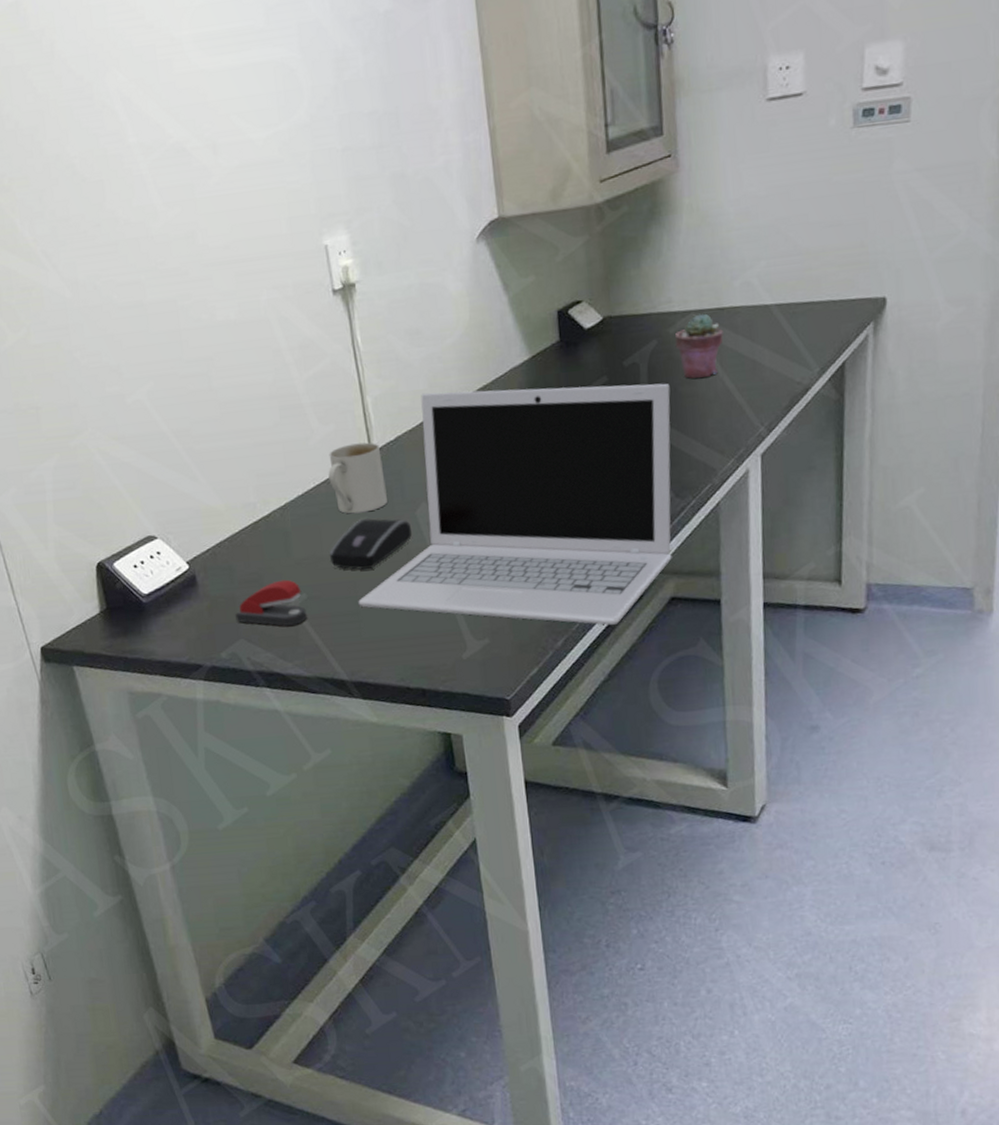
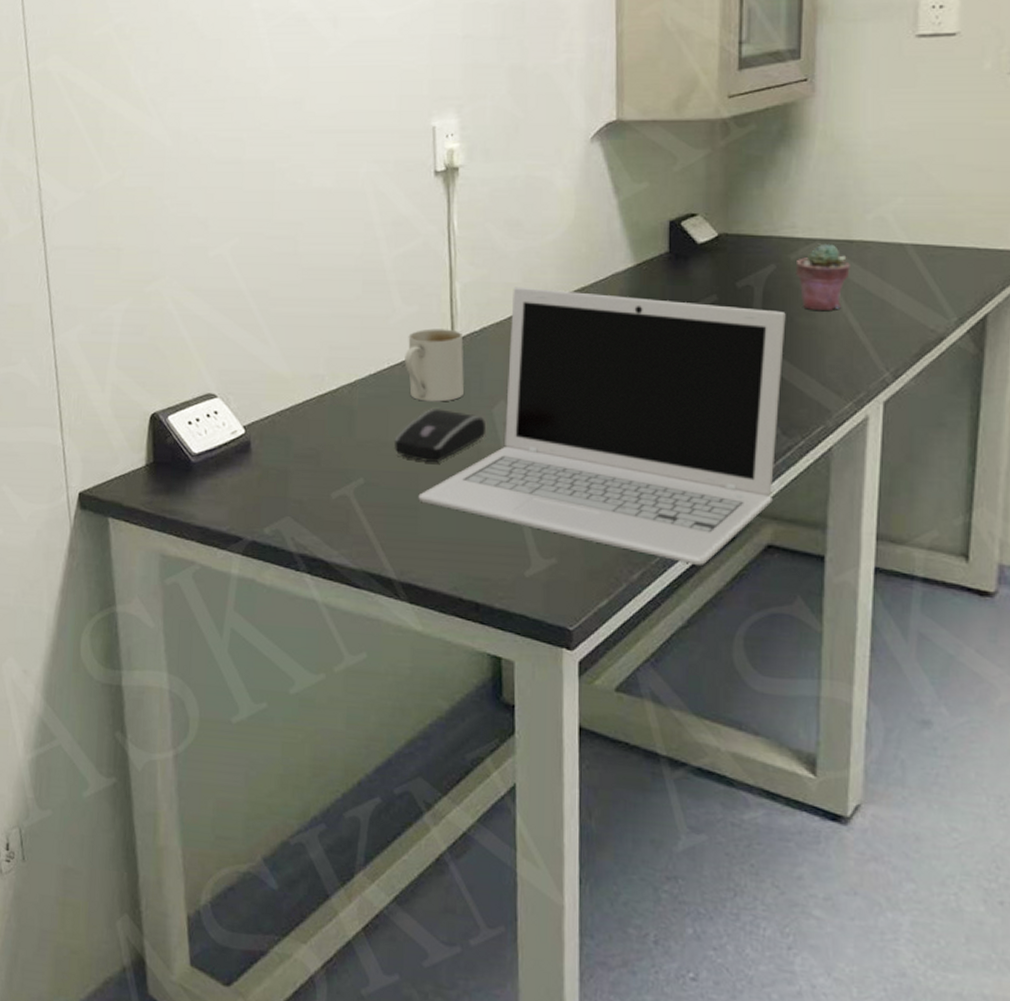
stapler: present [235,579,307,626] -> none [285,460,361,511]

